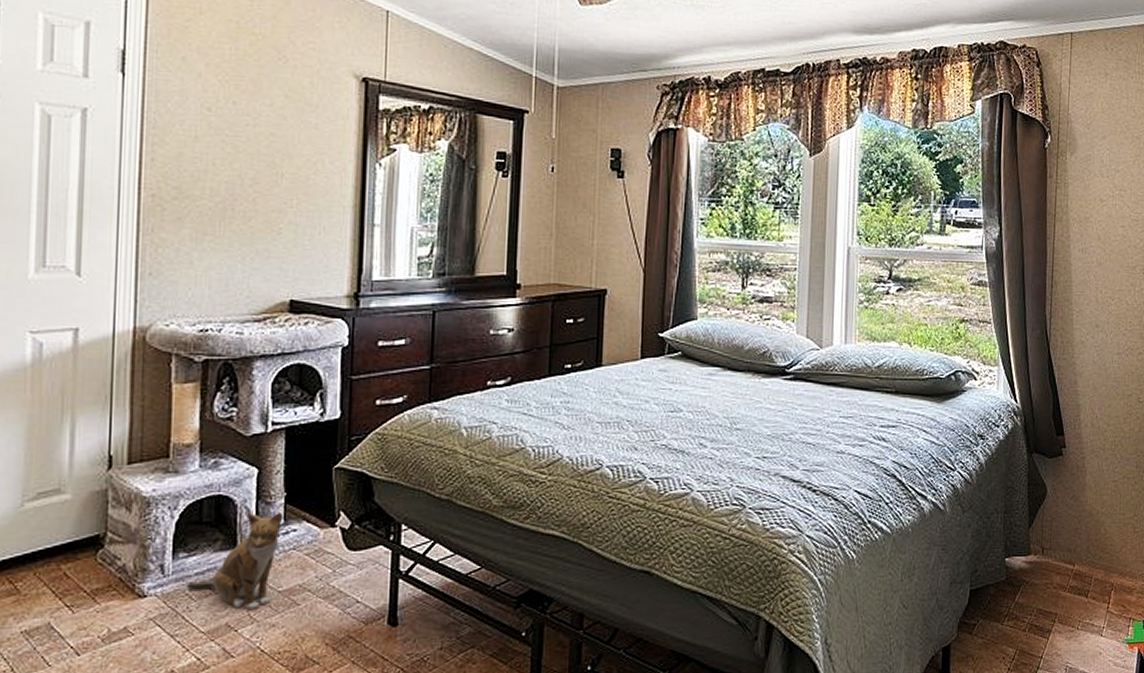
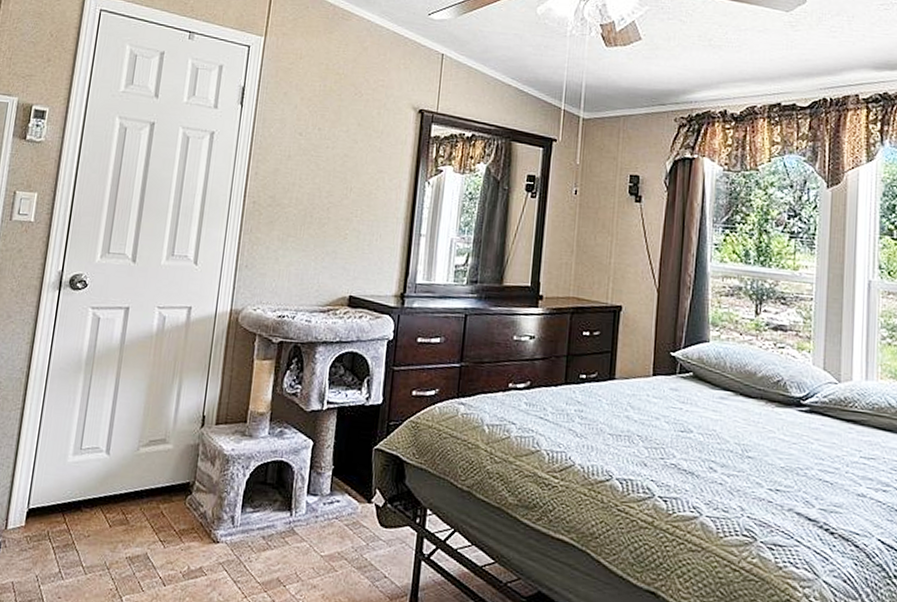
cat: present [187,513,284,611] -> none [250,480,331,570]

